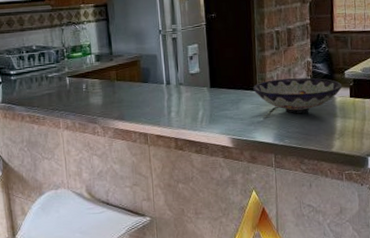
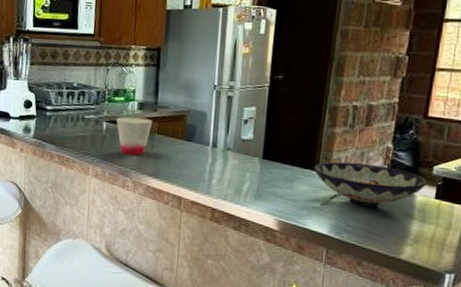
cup: none [77,68,111,104] -> present [116,117,153,156]

